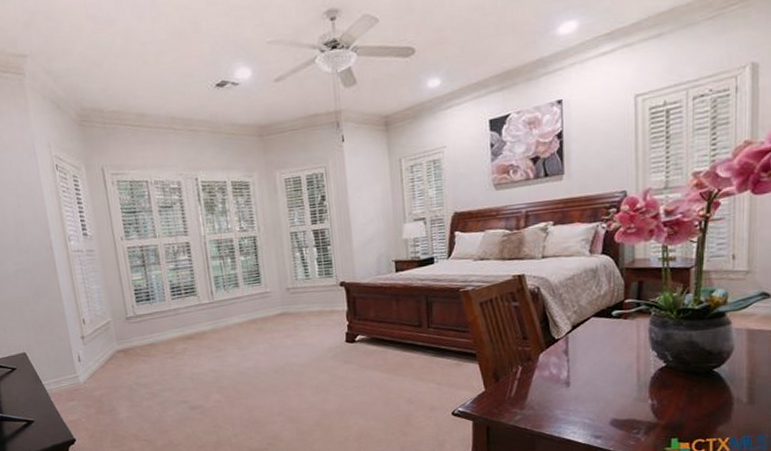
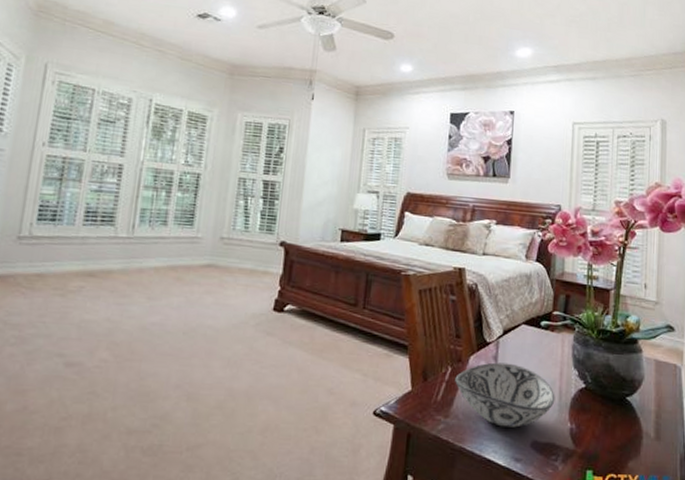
decorative bowl: none [526,354,633,411] -> present [455,362,555,428]

